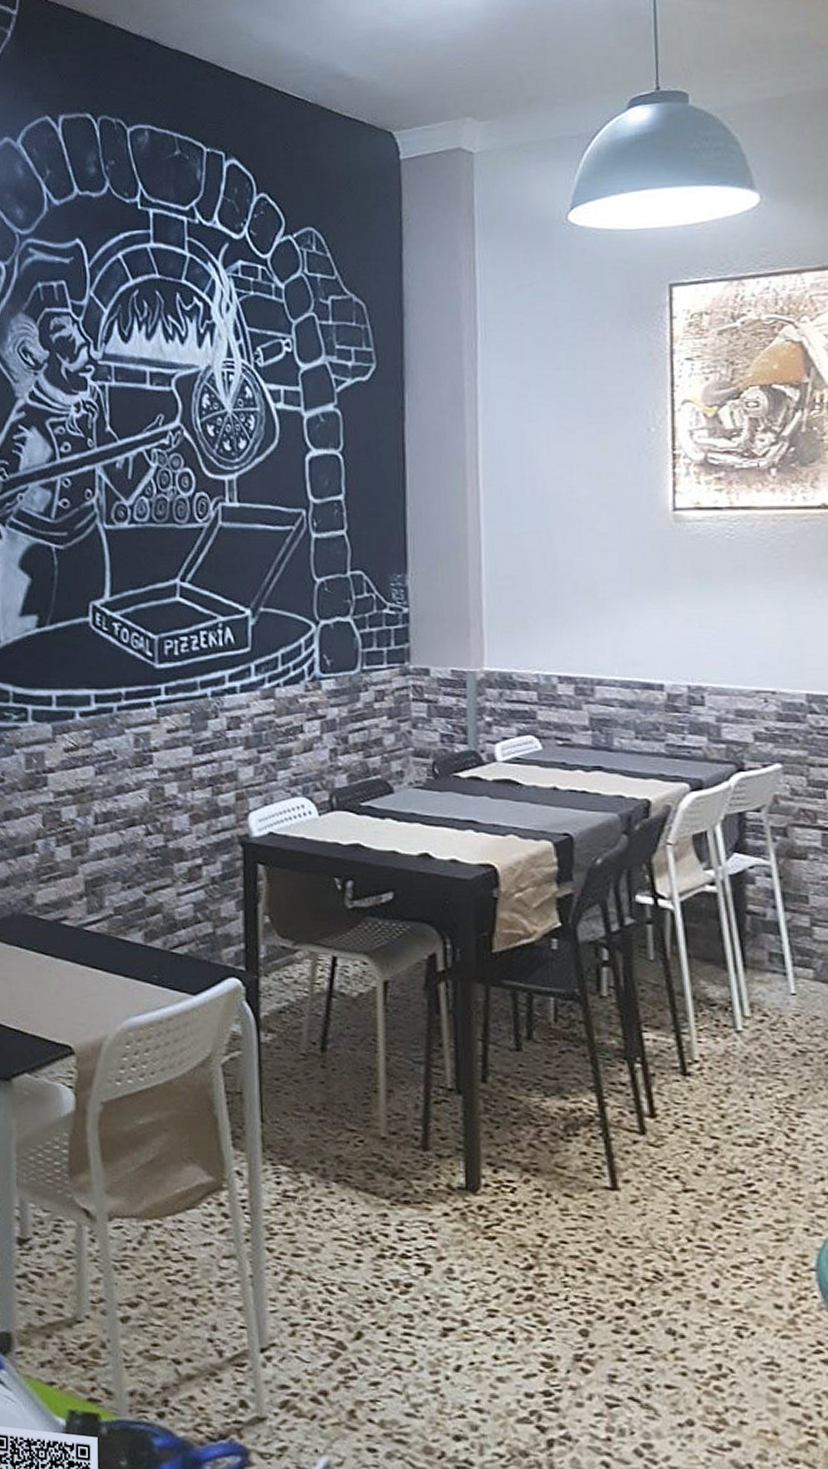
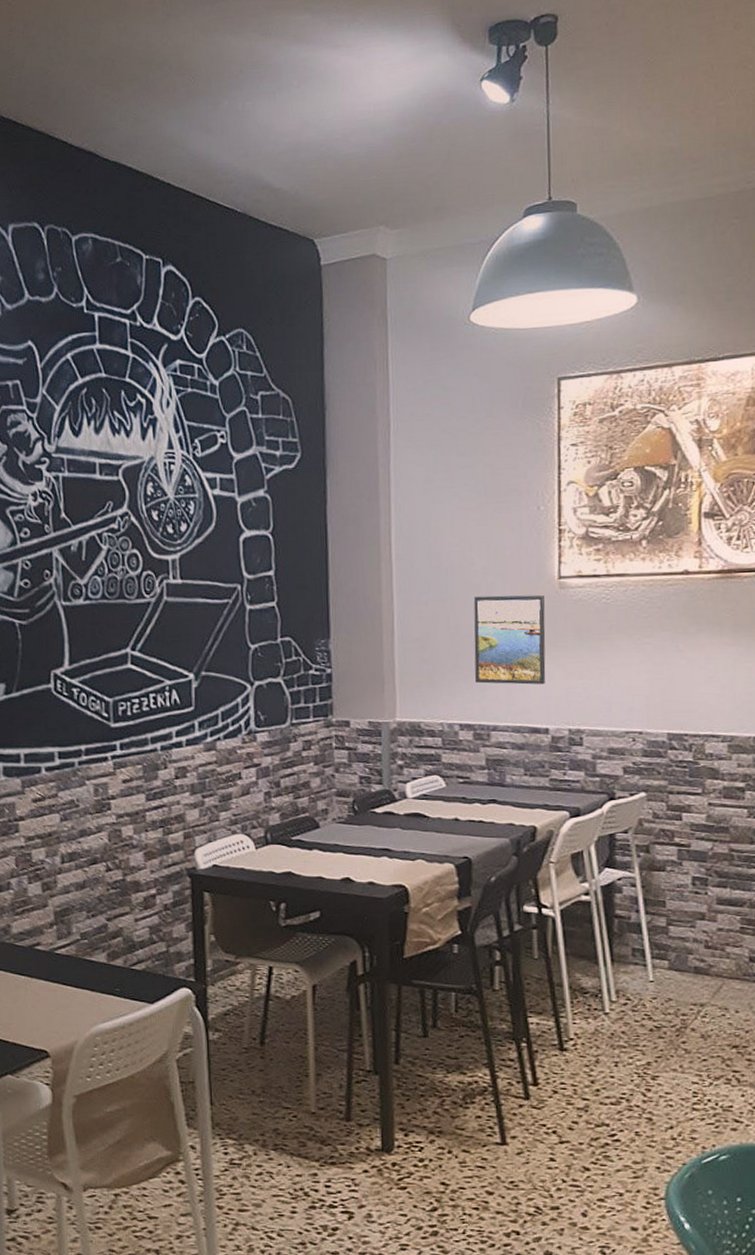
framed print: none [574,528,660,632] -> present [473,594,546,685]

